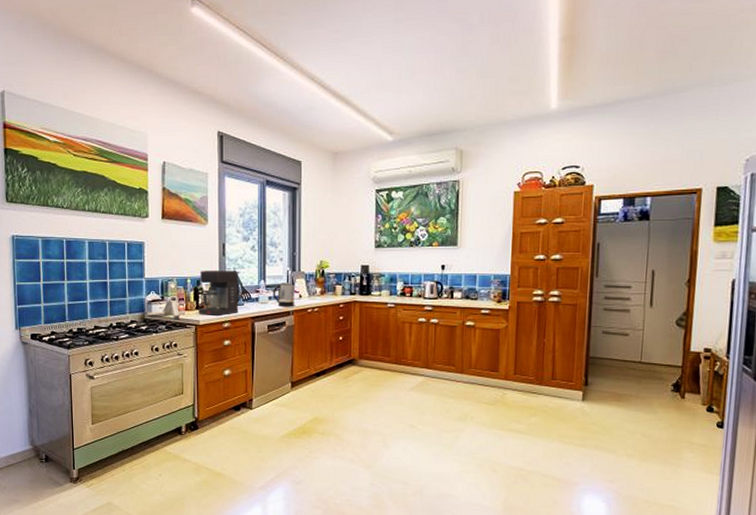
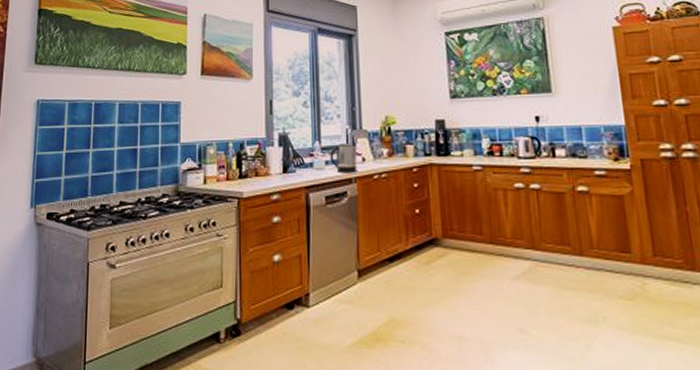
paper towel holder: present [147,296,187,320] -> none [181,163,228,192]
coffee maker: present [198,271,239,317] -> none [242,131,290,187]

